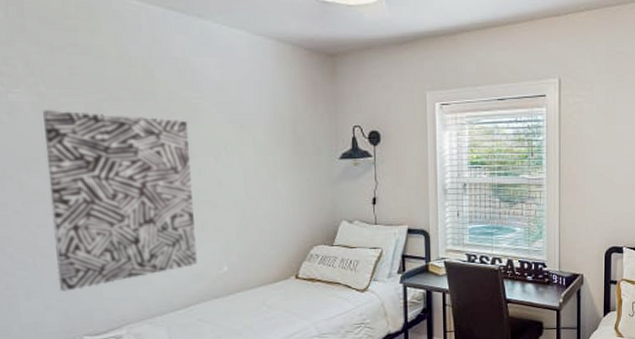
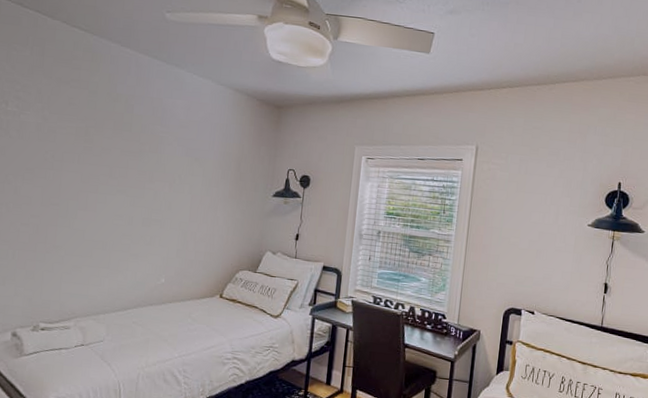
wall art: present [43,110,198,292] -> none [28,130,153,282]

